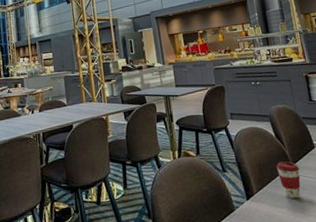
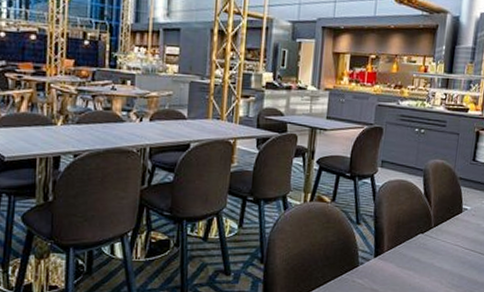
coffee cup: present [276,161,301,199] -> none [415,222,440,263]

